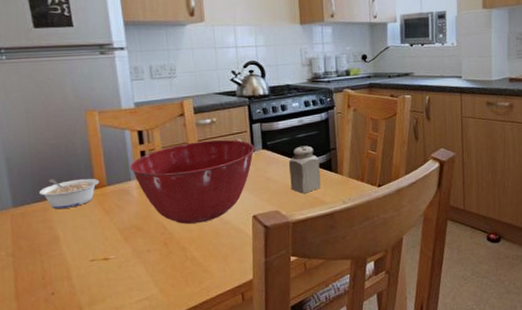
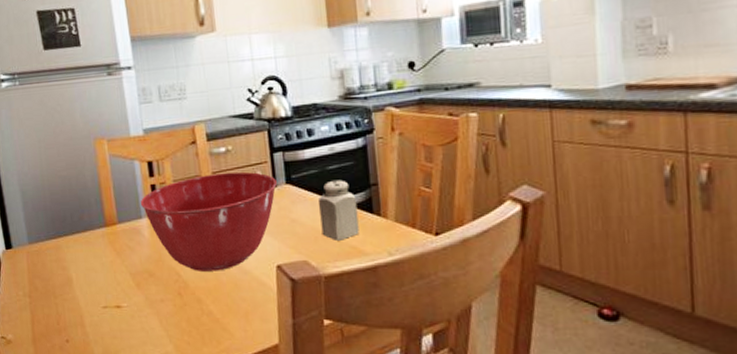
legume: present [38,178,99,210] -> none [51,214,110,248]

